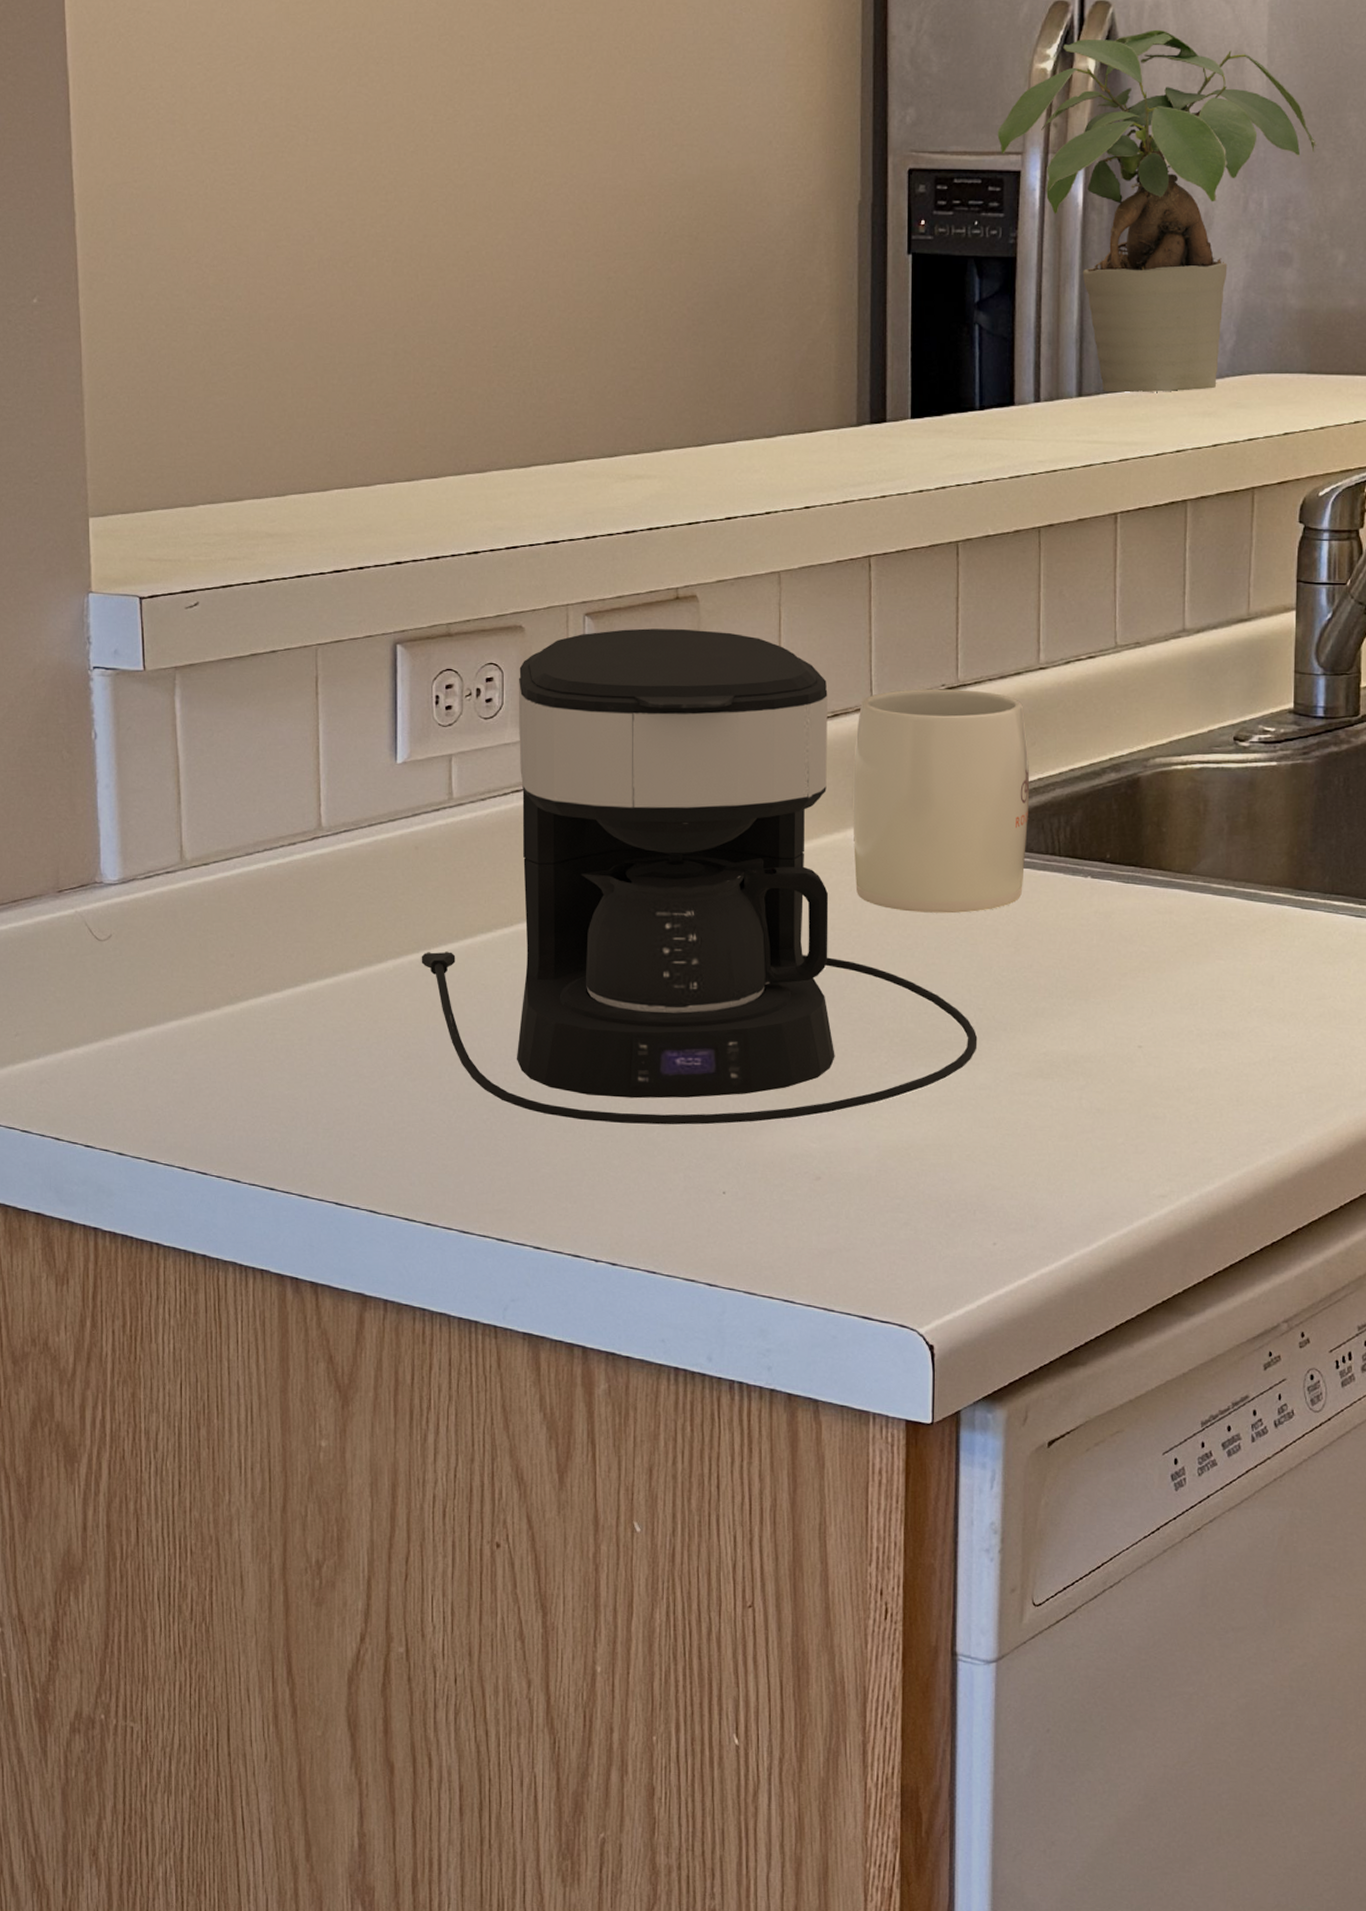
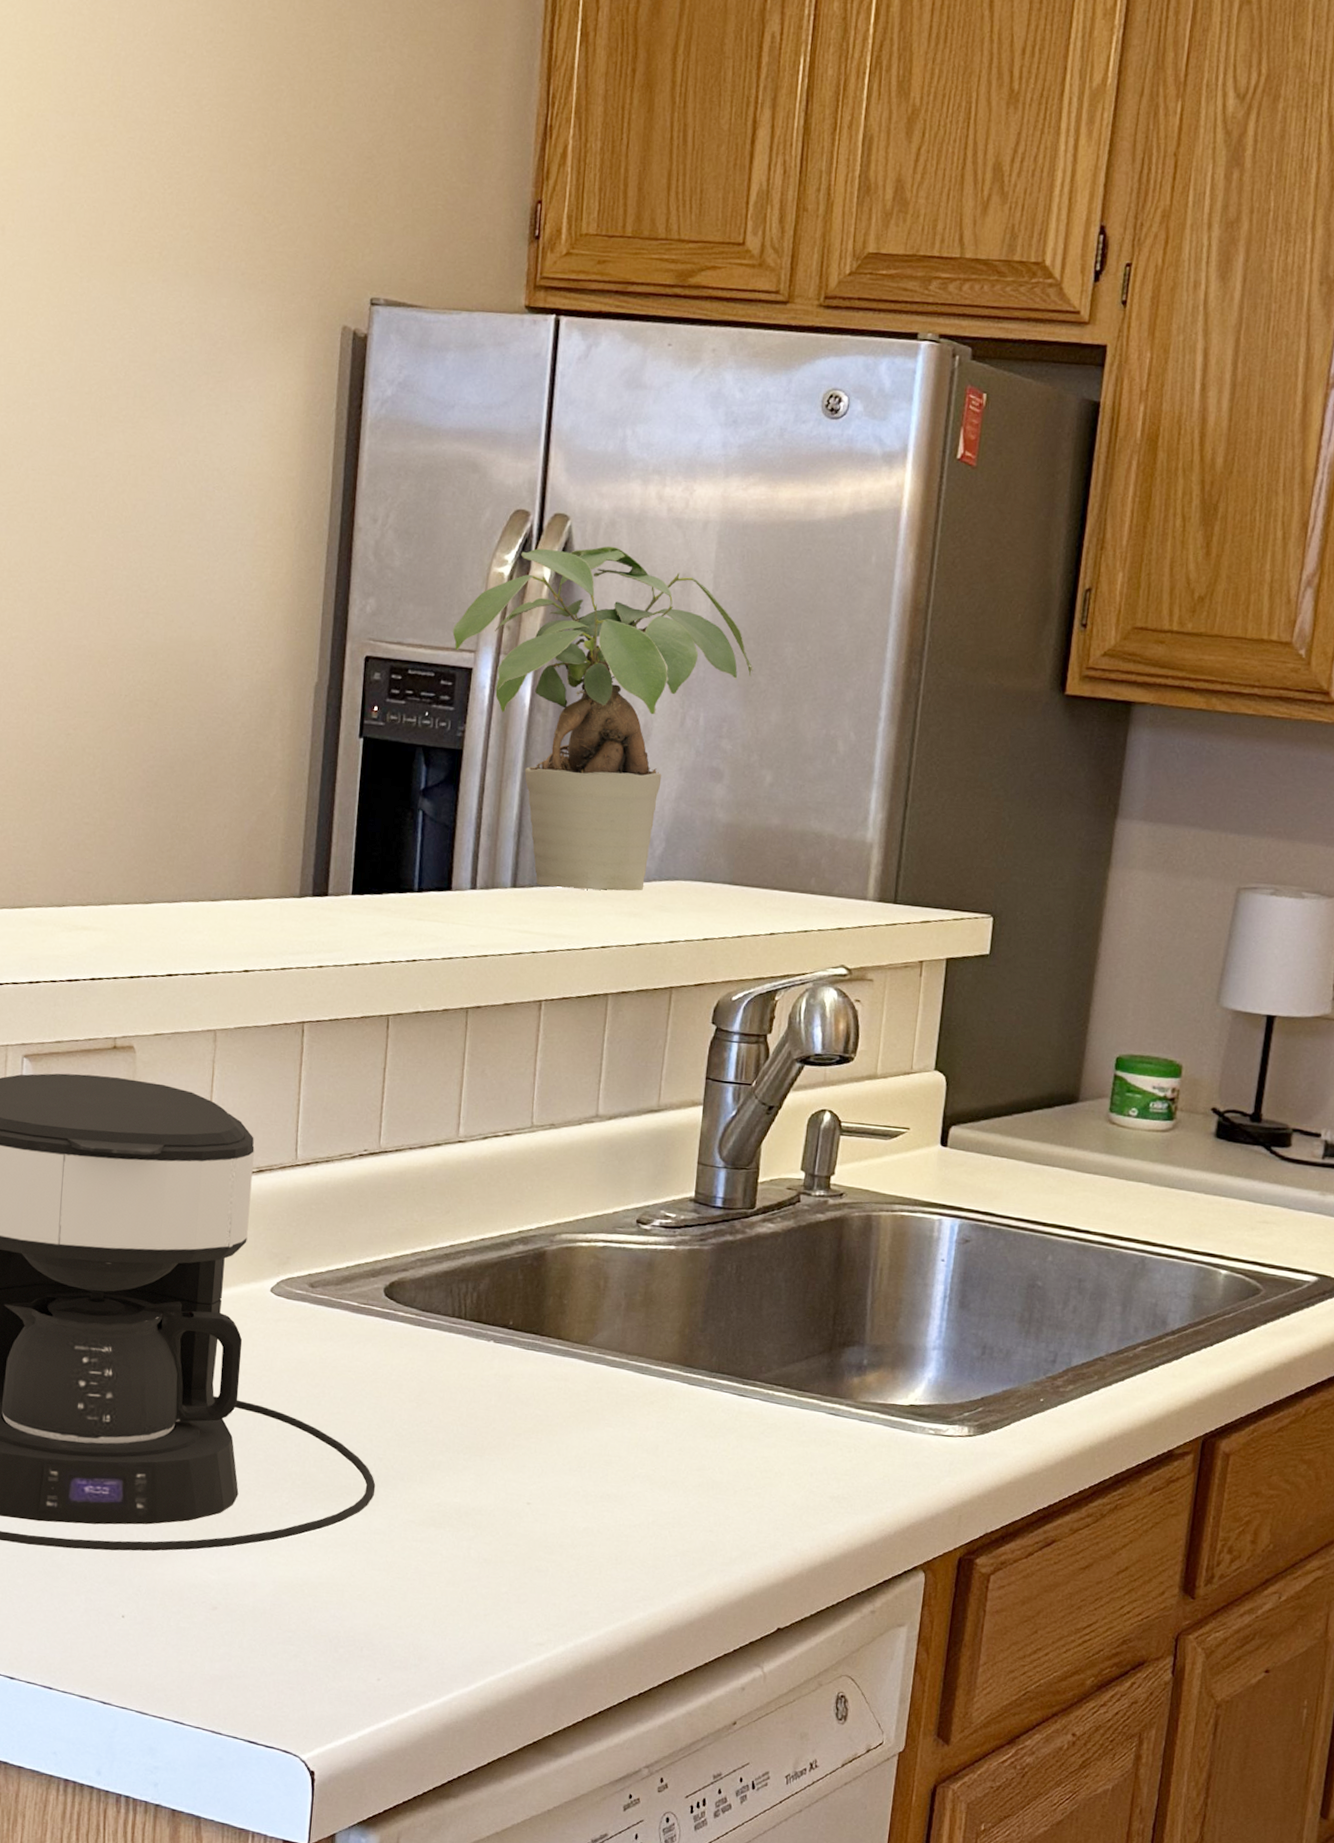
mug: present [852,688,1030,914] -> none [269,1151,443,1367]

